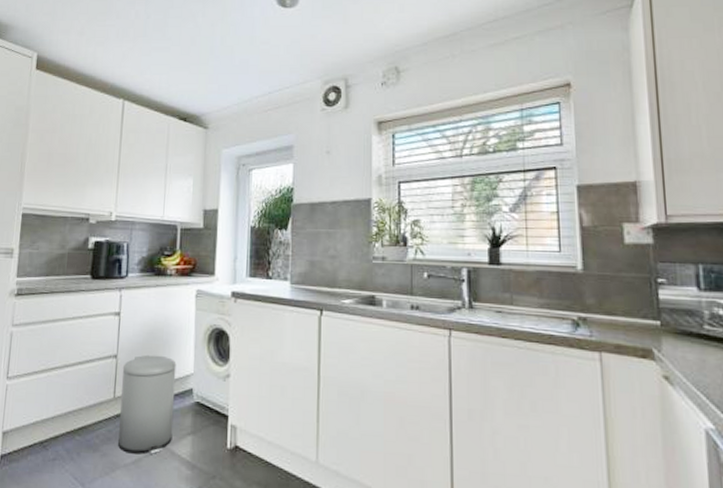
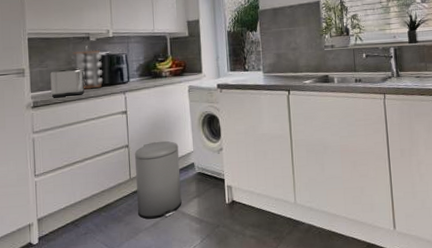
toaster: none [38,253,79,287] -> present [50,68,86,98]
spice rack: none [65,227,101,282] -> present [70,45,104,90]

